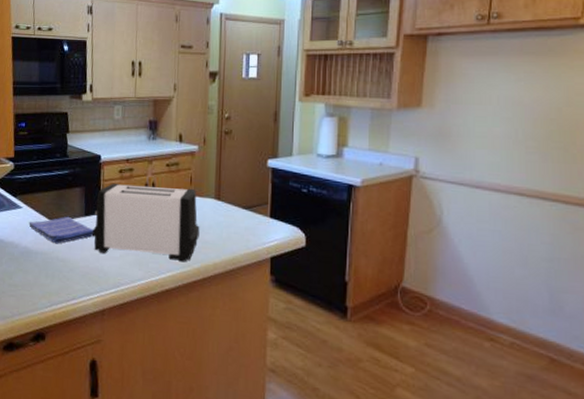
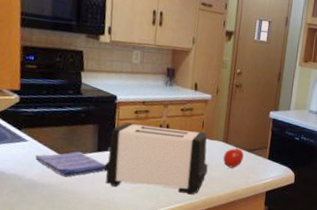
fruit: none [216,203,240,230] -> present [223,146,244,168]

